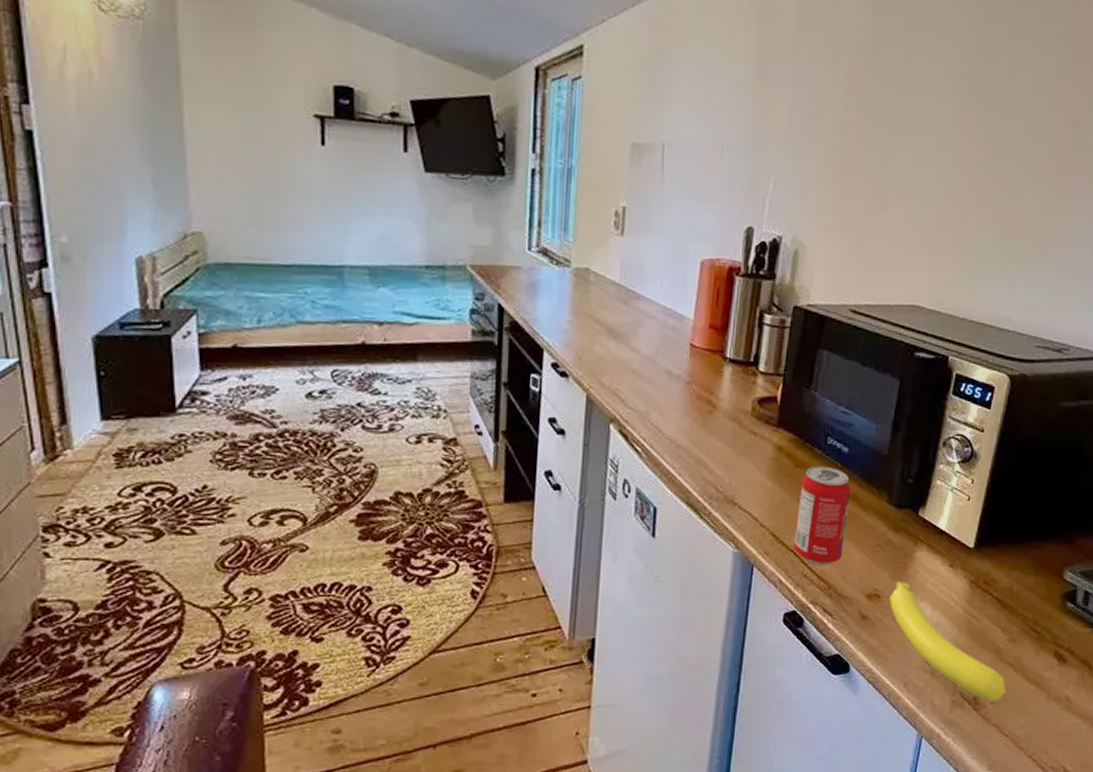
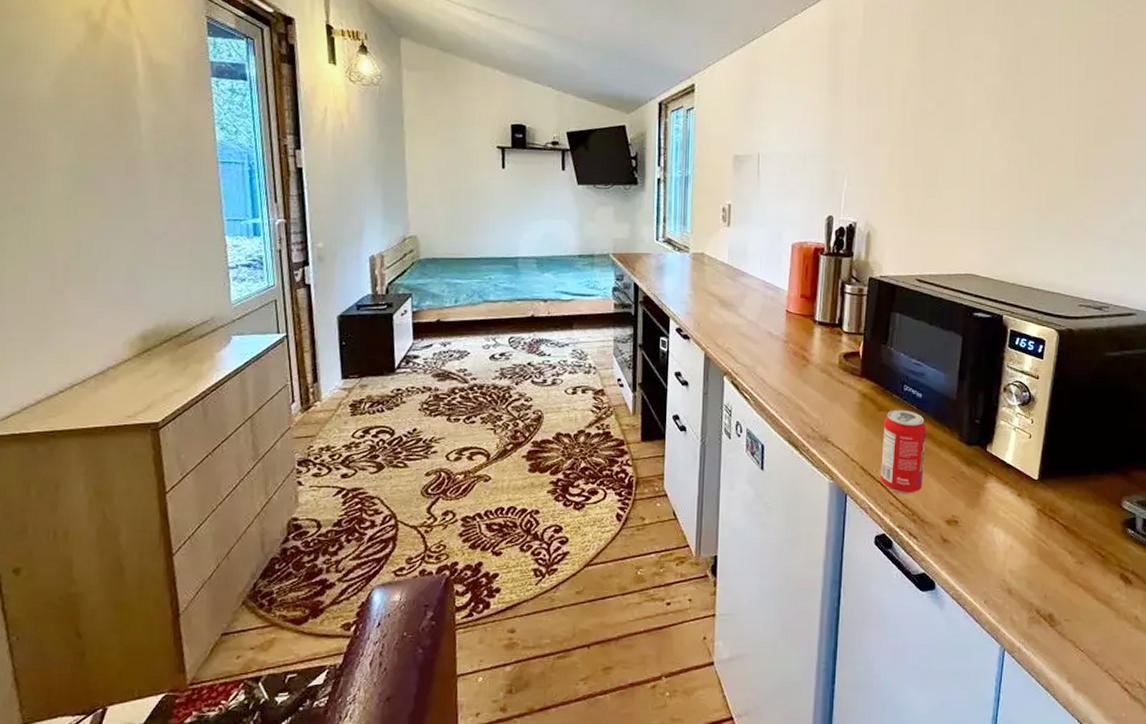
banana: present [890,582,1006,702] -> none [967,509,1078,619]

